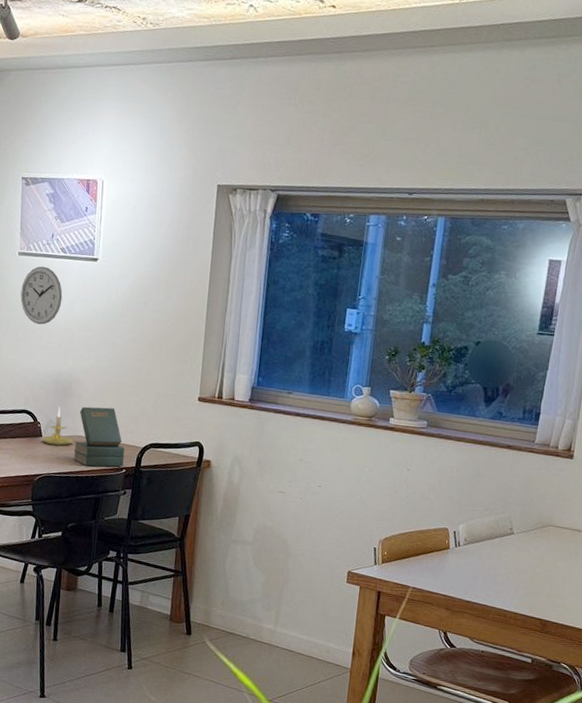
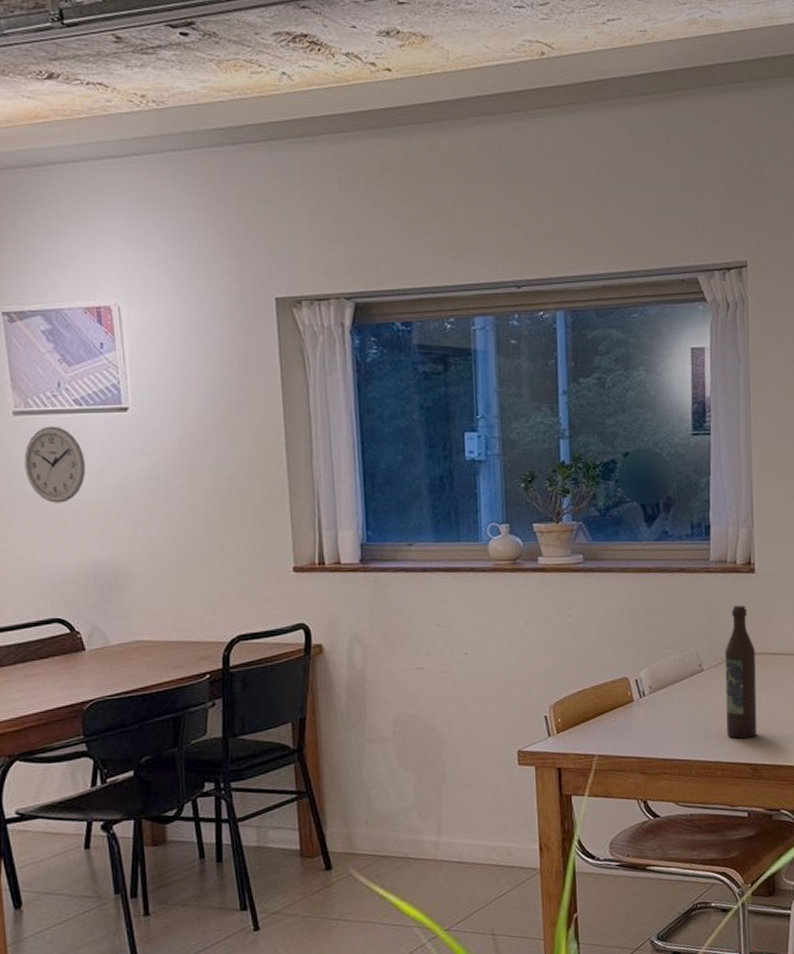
candle holder: present [42,407,73,446] -> none [86,607,131,659]
book: present [73,406,125,467] -> none [133,598,206,679]
wine bottle: none [525,484,562,598] -> present [724,605,758,739]

